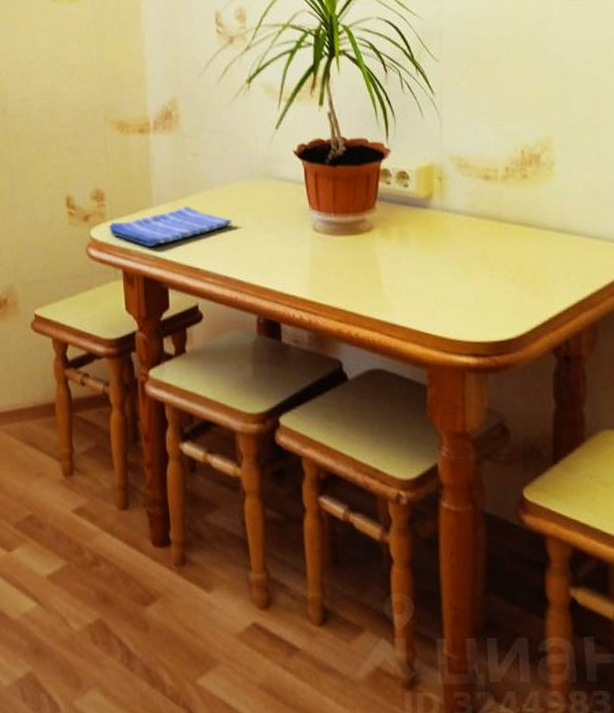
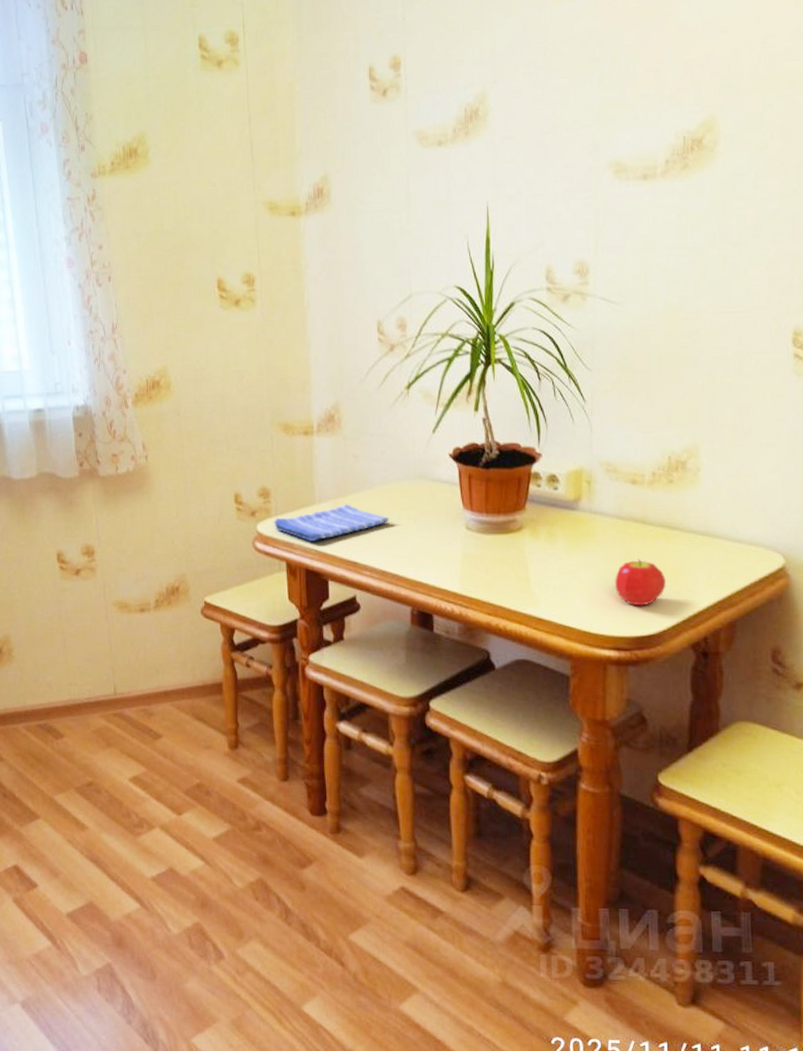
fruit: none [471,258,524,309] -> present [615,559,666,606]

